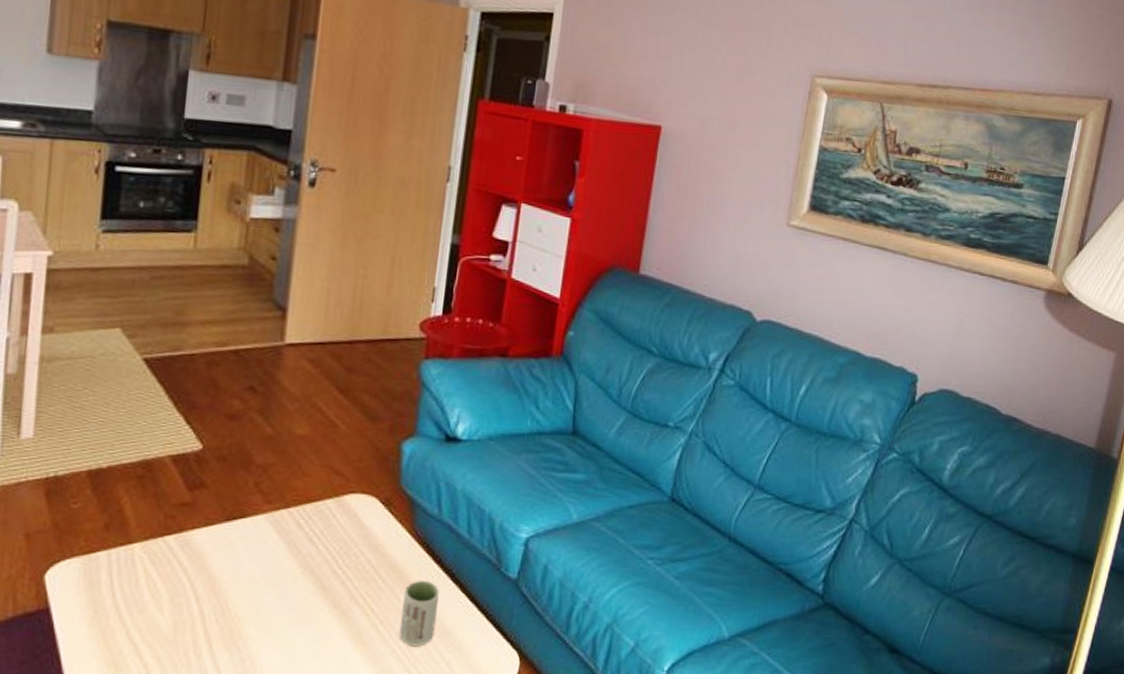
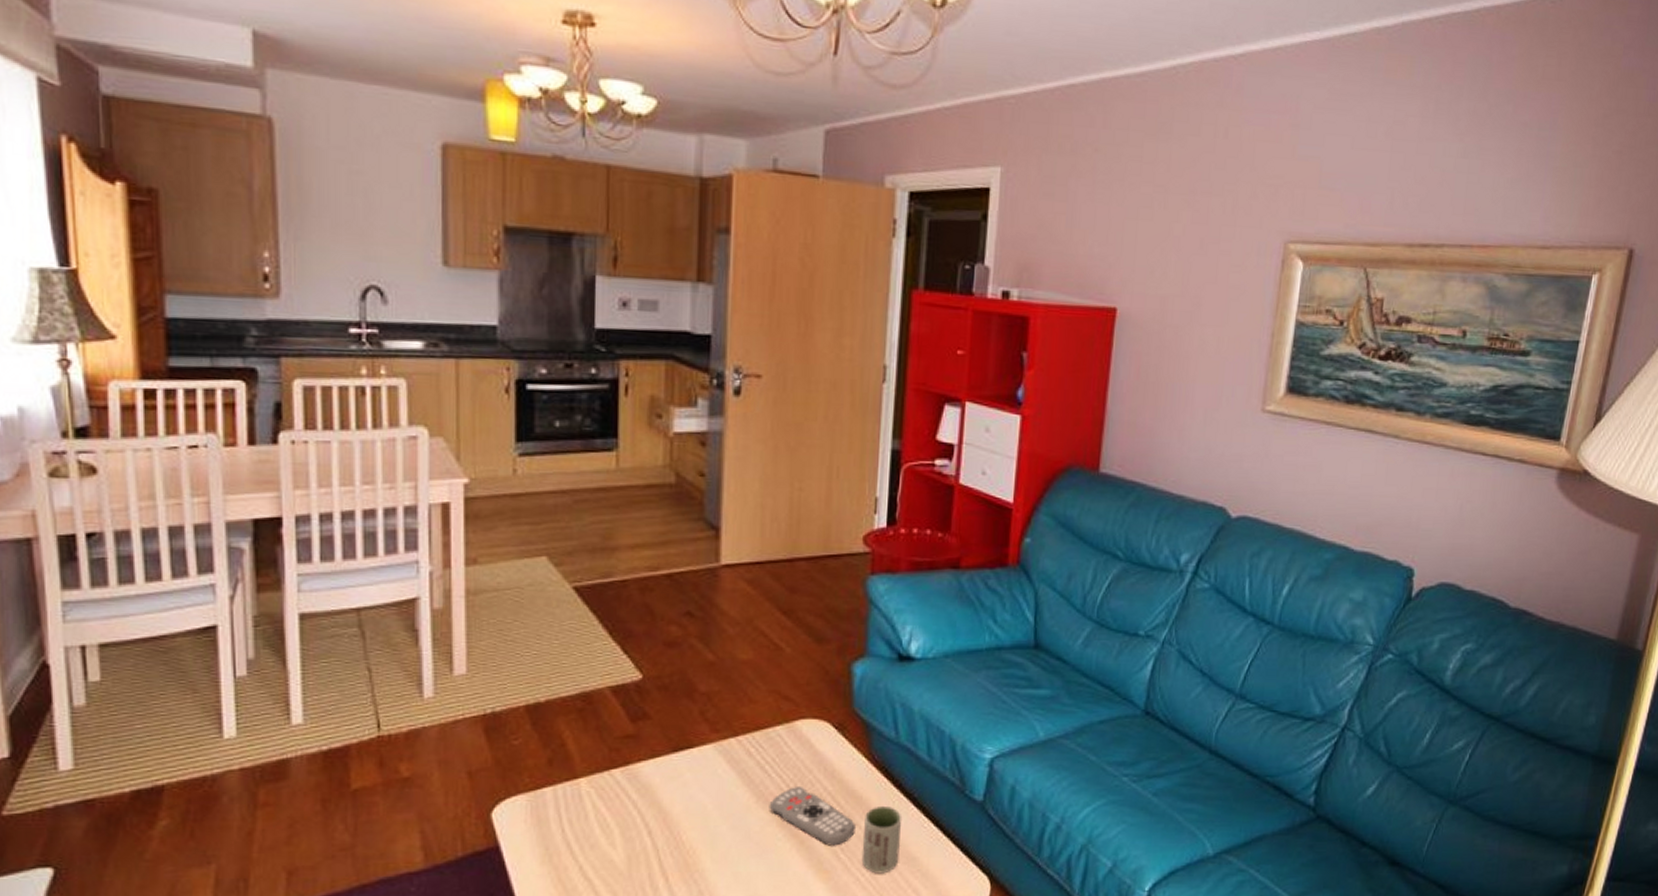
remote control: none [314,559,396,618] -> present [769,787,856,846]

